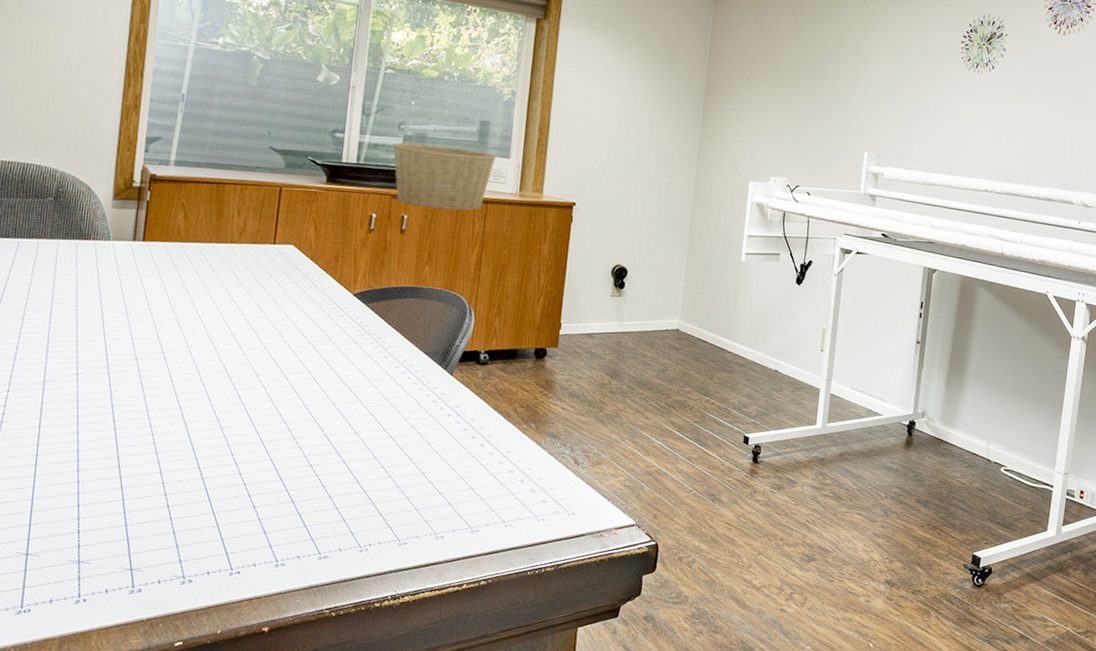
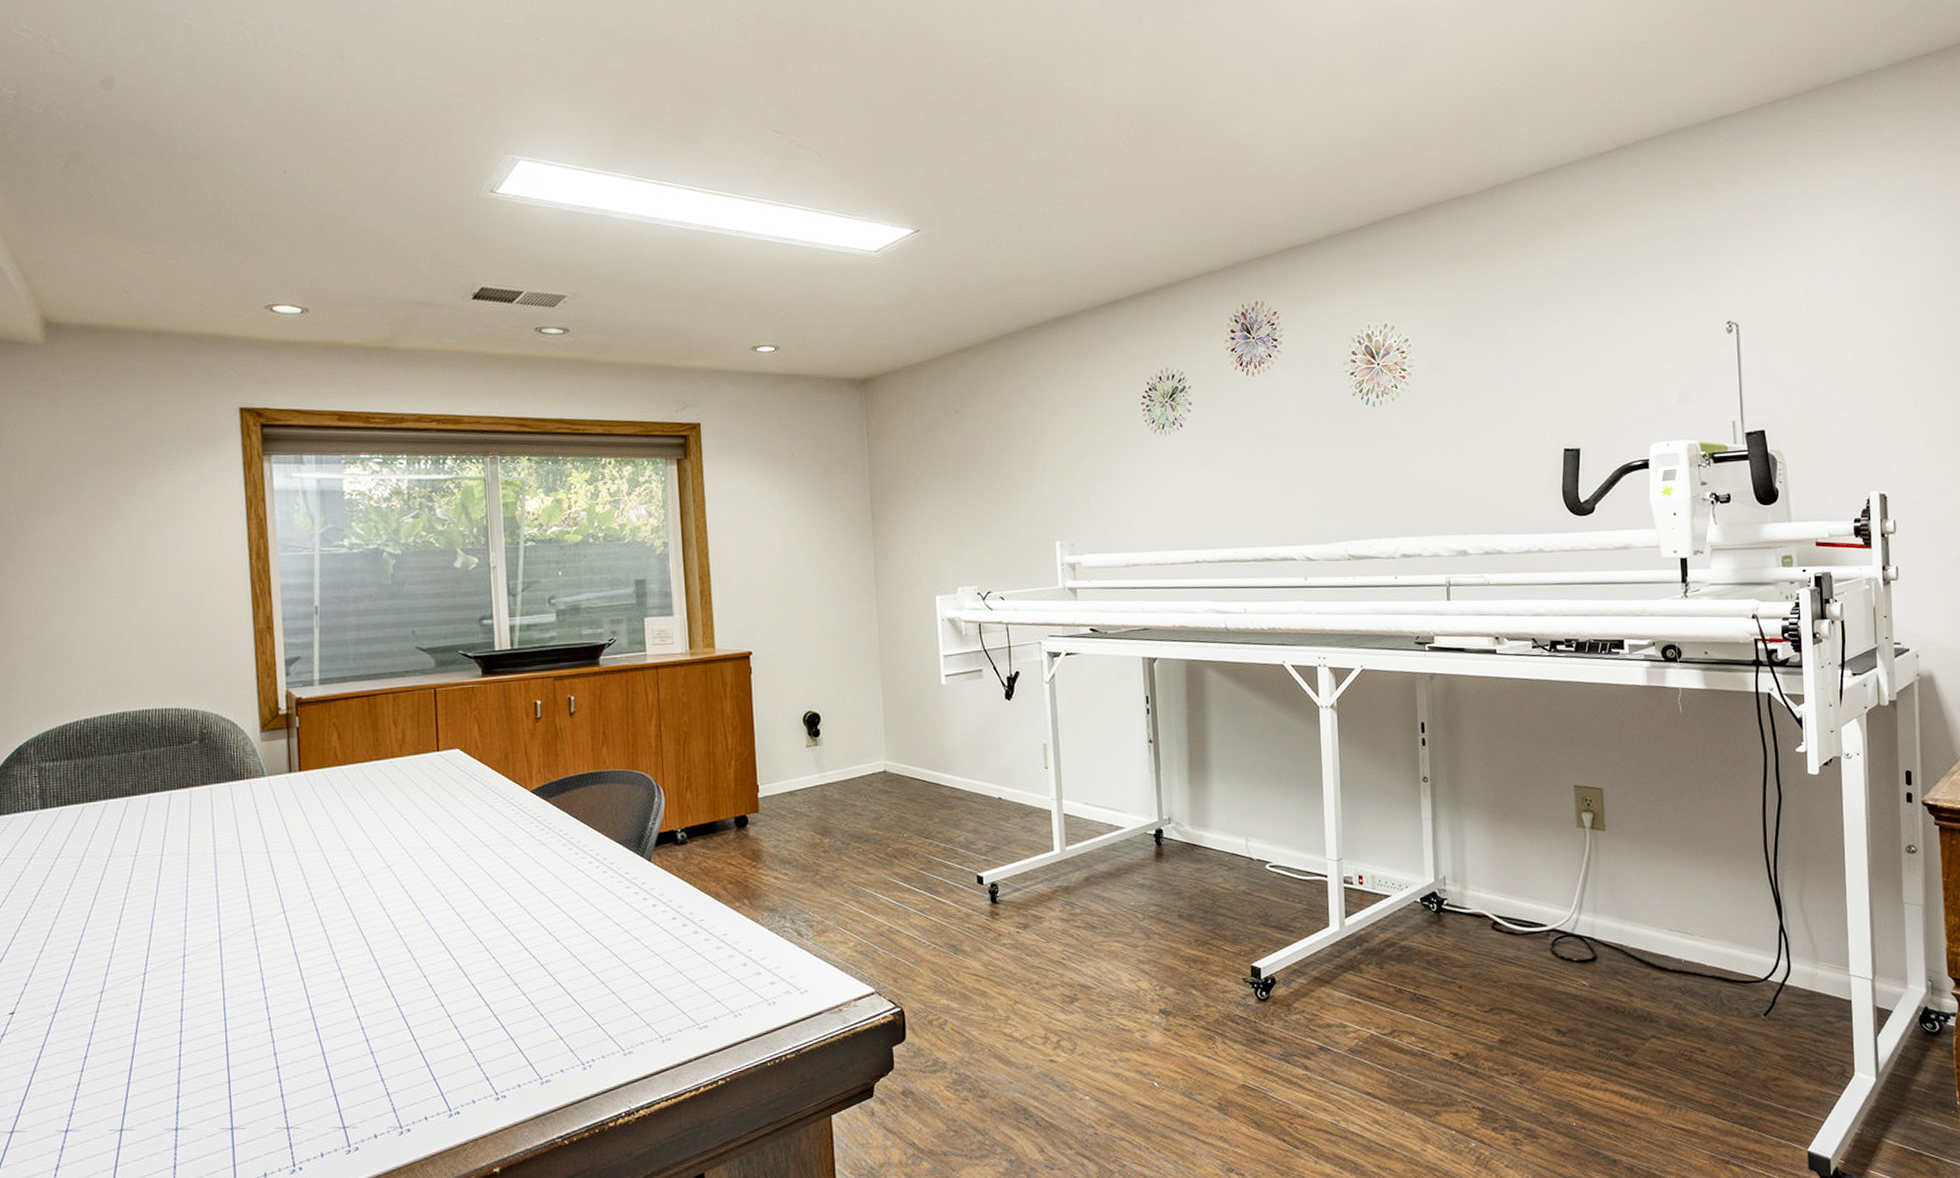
basket: present [393,143,496,211] -> none [546,613,658,685]

